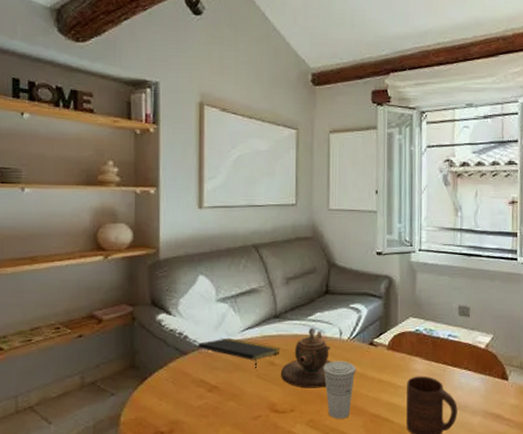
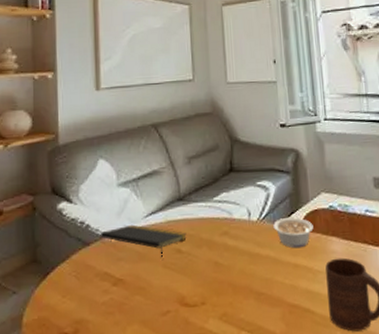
teapot: present [281,327,332,388] -> none [189,209,242,278]
cup: present [323,361,356,419] -> none [233,244,269,311]
legume: none [362,338,399,366] -> present [273,217,314,249]

